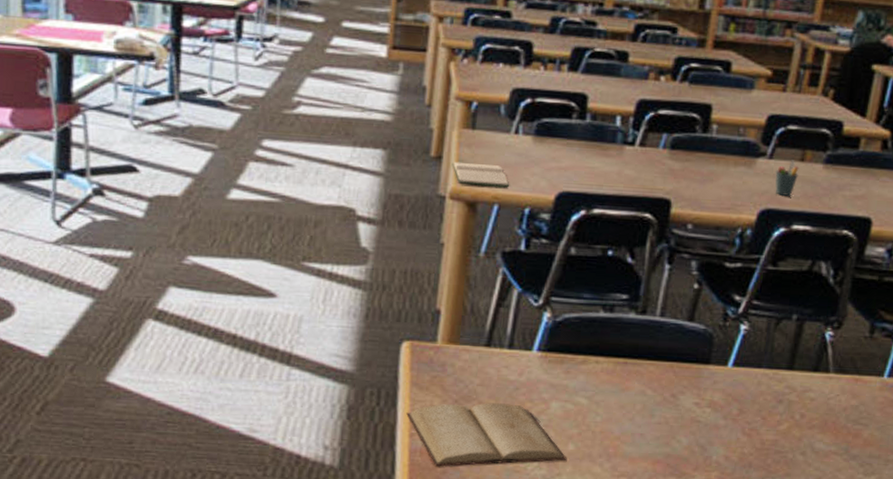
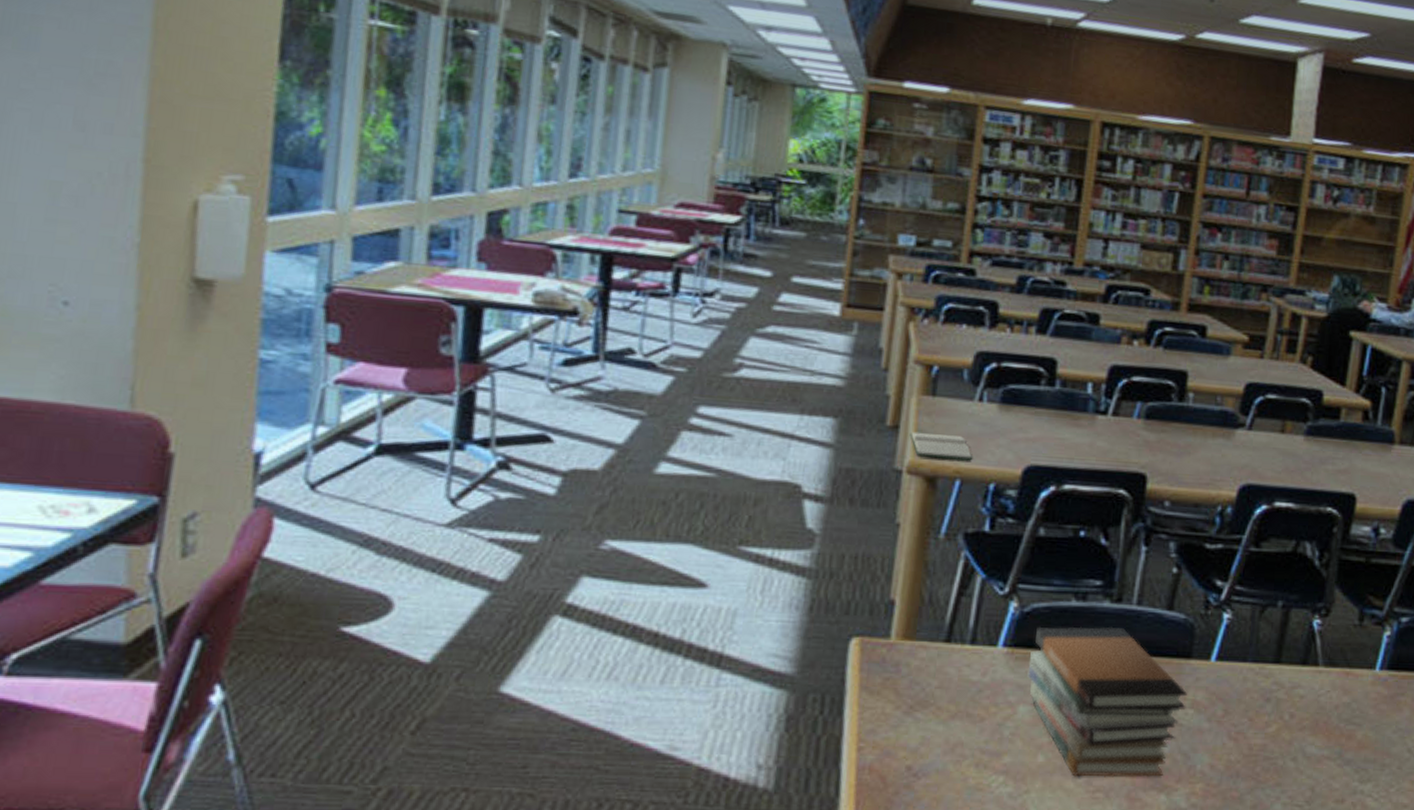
book: present [406,403,567,467] -> none [854,708,1036,787]
book stack: none [559,334,705,465] -> present [1027,626,1187,778]
pen holder: present [775,160,799,197] -> none [1255,431,1280,471]

